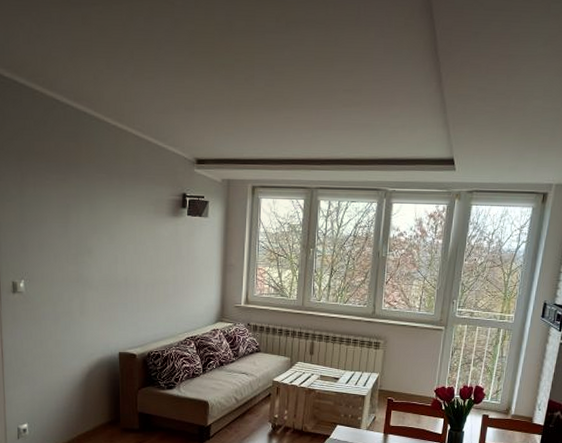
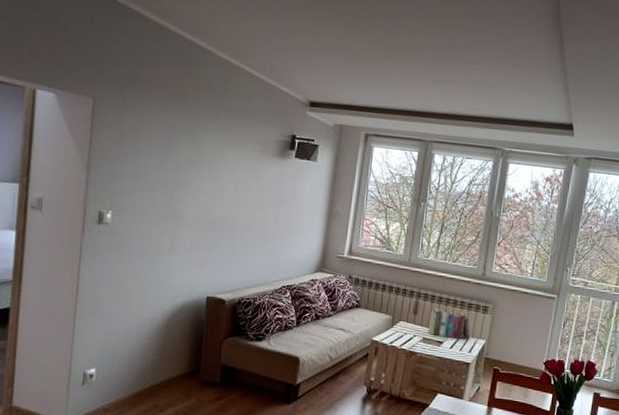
books: none [324,346,364,375] -> present [427,307,471,340]

